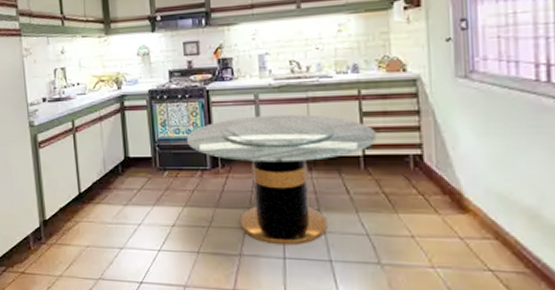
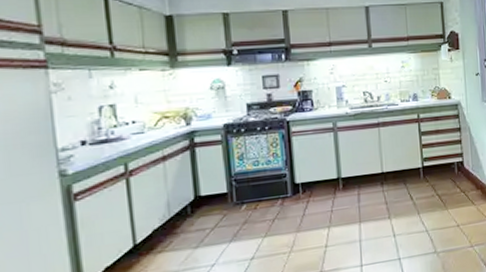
dining table: present [187,114,377,246] -> none [267,137,432,256]

